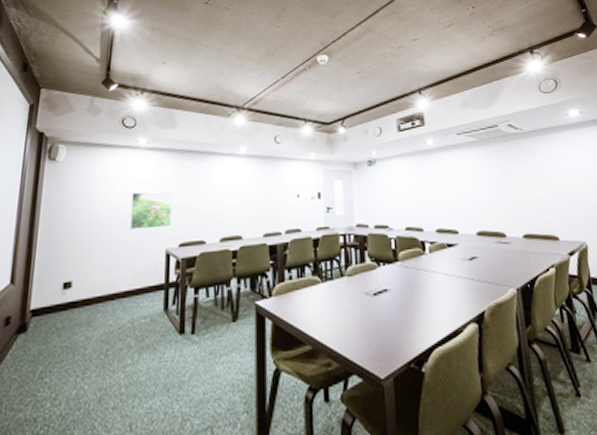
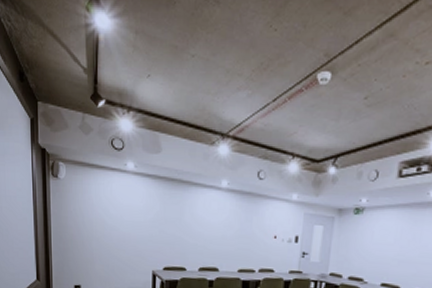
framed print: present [129,191,174,230] -> none [121,216,159,252]

